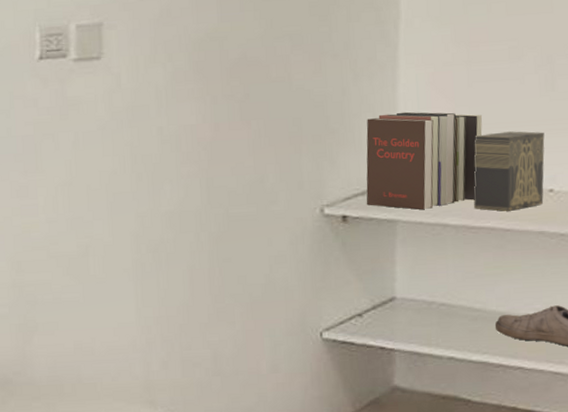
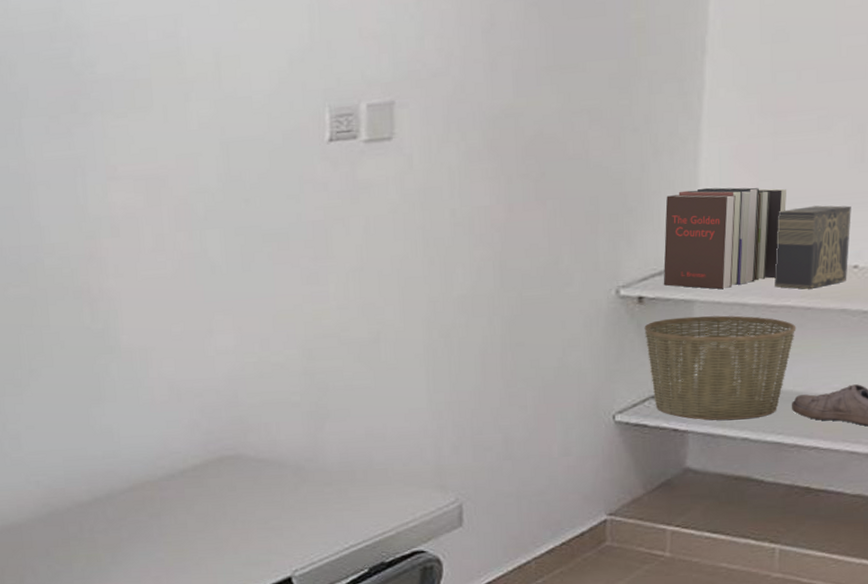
basket: none [349,235,497,339] -> present [644,315,796,421]

